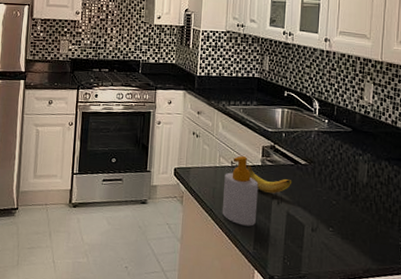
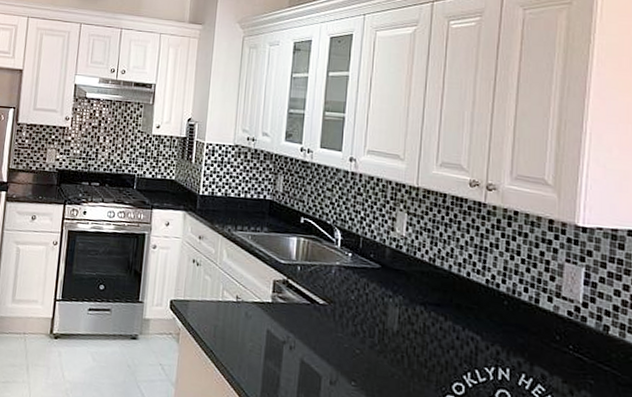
soap bottle: present [221,156,259,227] -> none [224,290,268,374]
banana: present [246,164,292,193] -> none [254,300,308,337]

